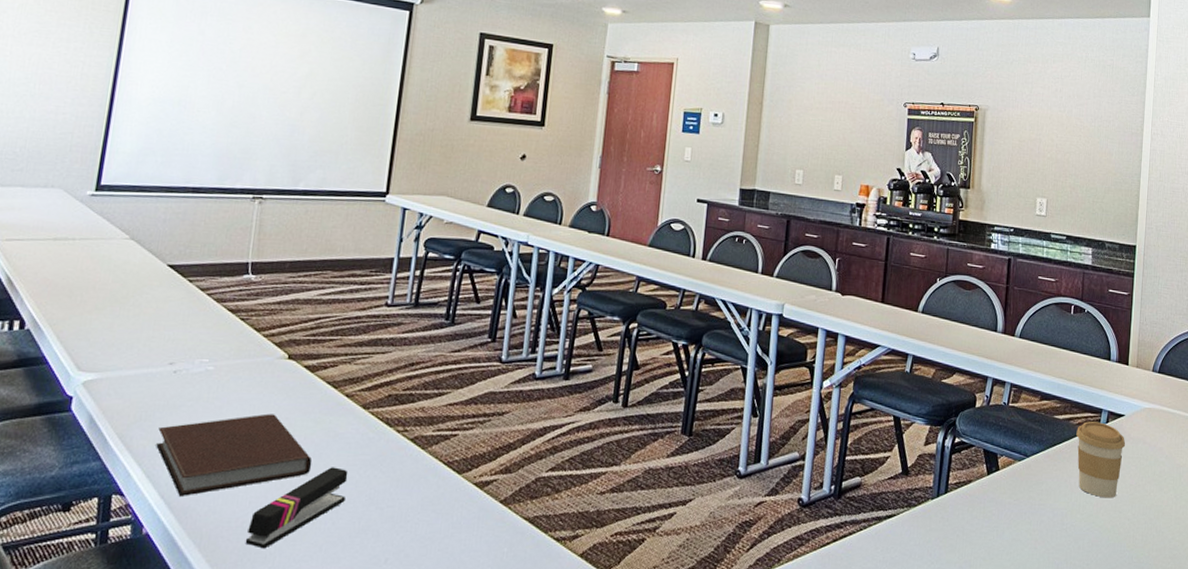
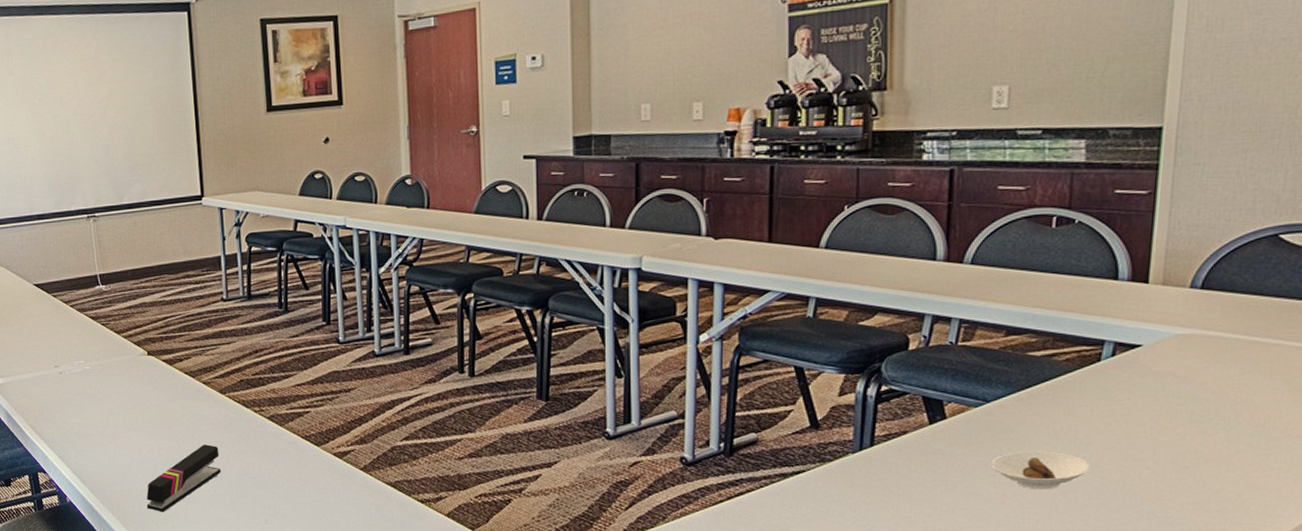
notebook: present [156,413,313,496] -> none [59,402,187,472]
saucer: none [1029,501,1093,536] -> present [992,451,1091,489]
coffee cup: present [1076,421,1126,498] -> none [1063,356,1144,445]

